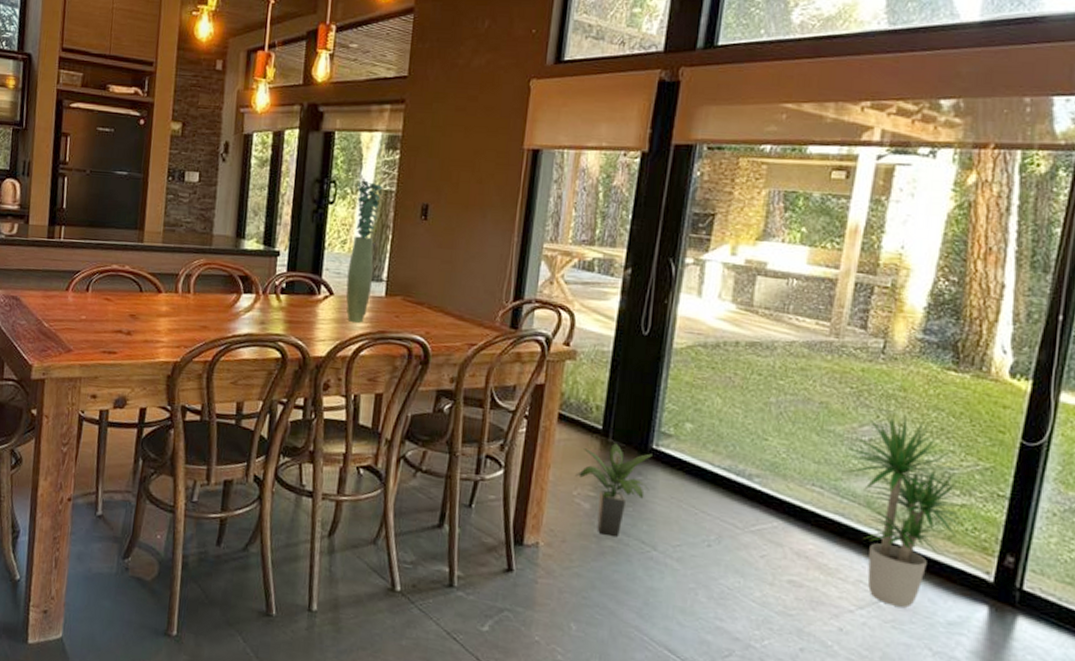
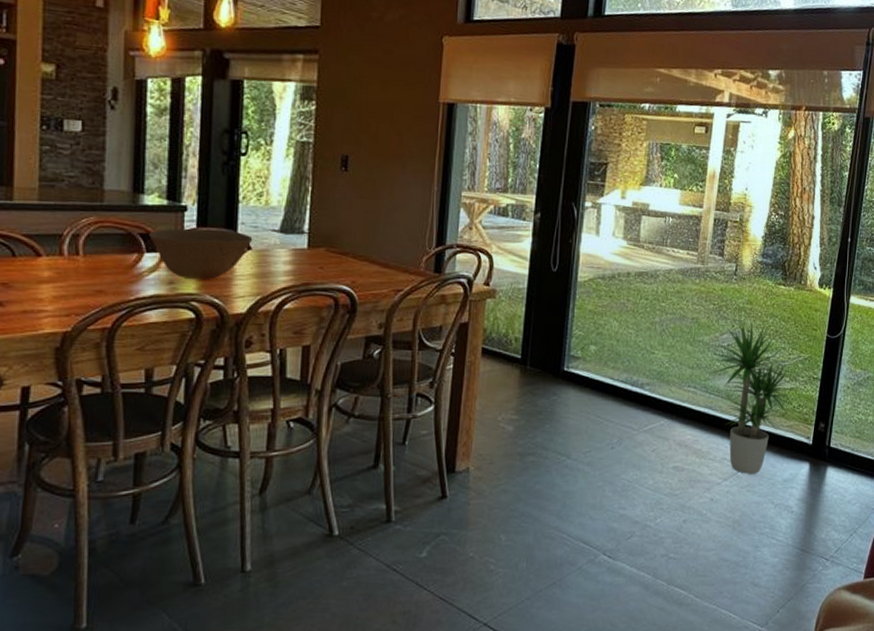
bowl: none [246,272,336,322] -> present [149,228,253,279]
vase: present [345,174,383,323] -> none [265,125,300,276]
potted plant: present [575,443,653,536] -> none [499,370,564,452]

